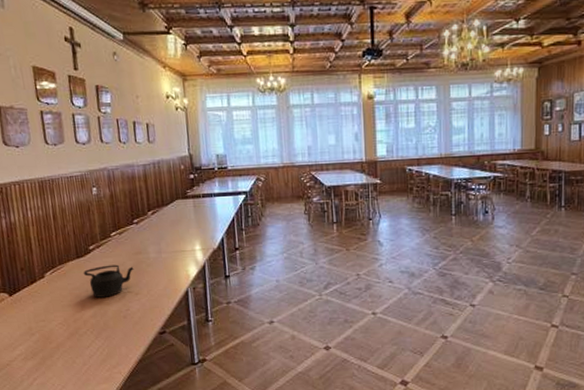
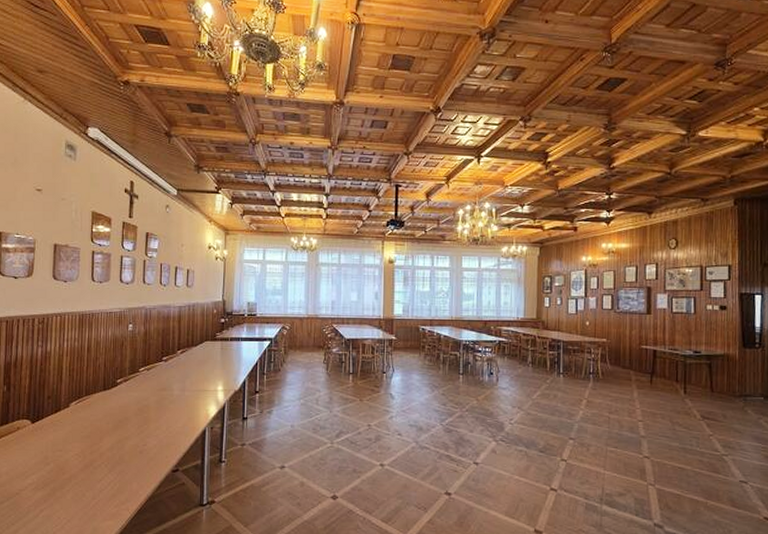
teapot: present [83,264,134,298] -> none [107,399,157,431]

